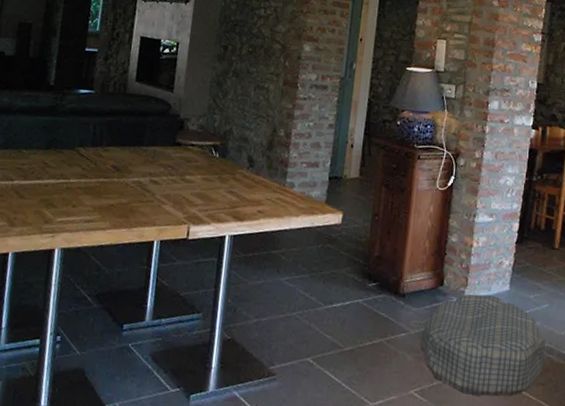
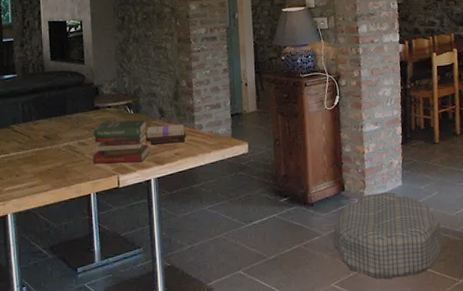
books: none [162,161,231,215] -> present [92,119,150,165]
books: none [227,175,275,200] -> present [145,124,187,145]

